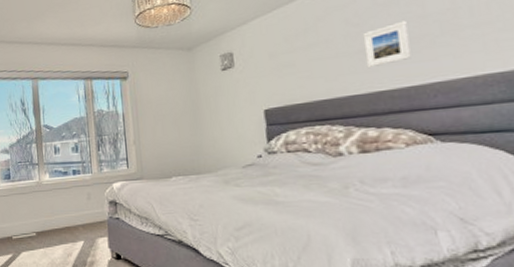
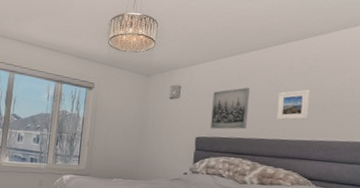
wall art: none [276,36,329,96] -> present [211,87,250,130]

